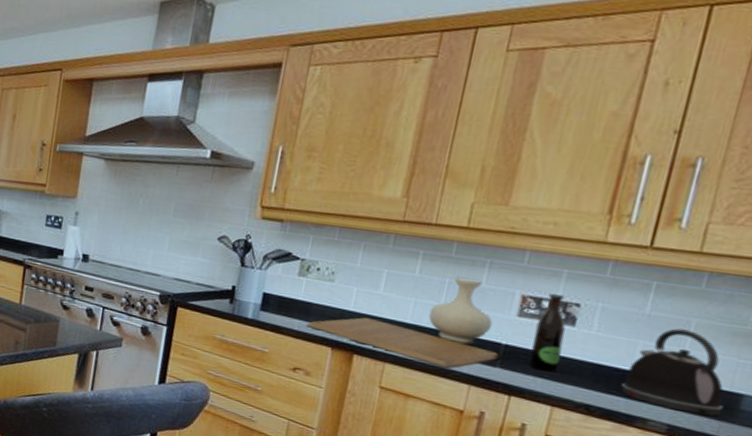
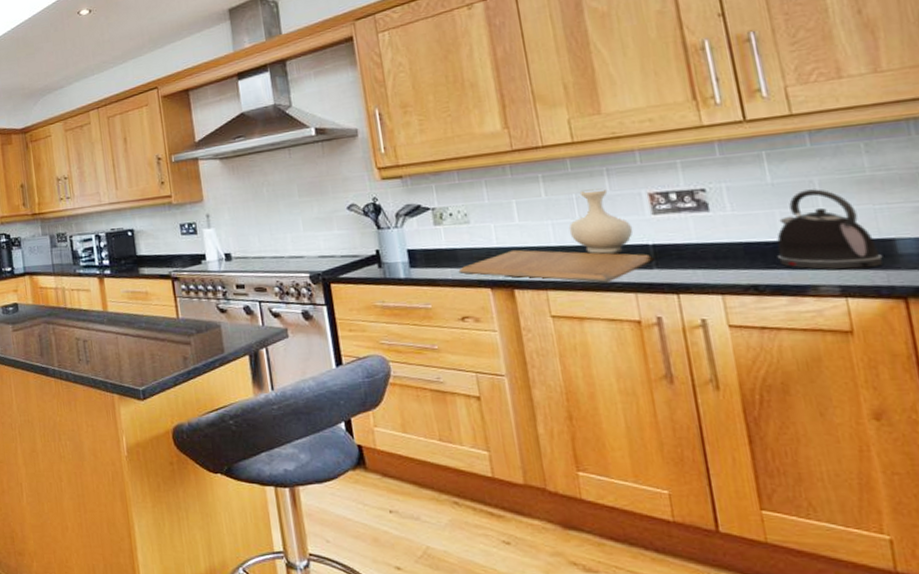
bottle: present [528,294,566,372] -> none [672,184,713,262]

